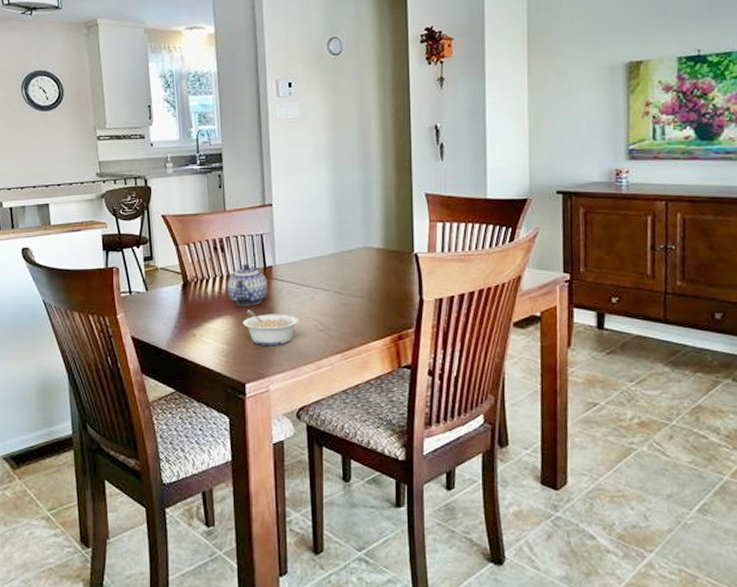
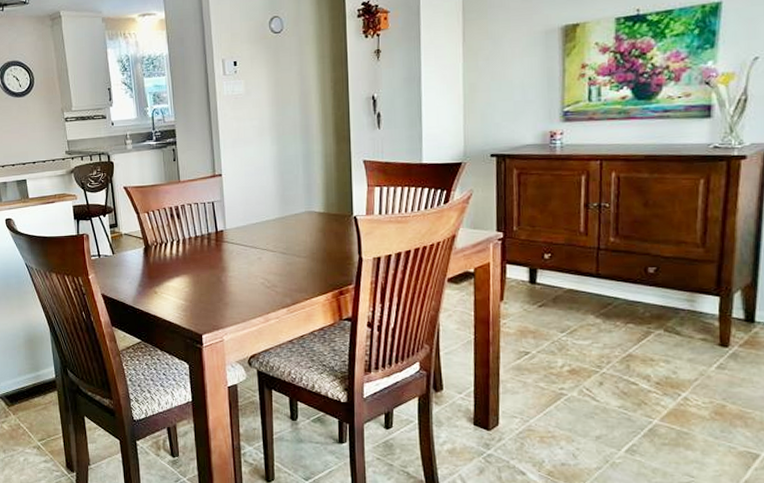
teapot: present [227,264,268,306] -> none [183,229,220,266]
legume: present [243,310,300,345] -> none [198,270,249,301]

